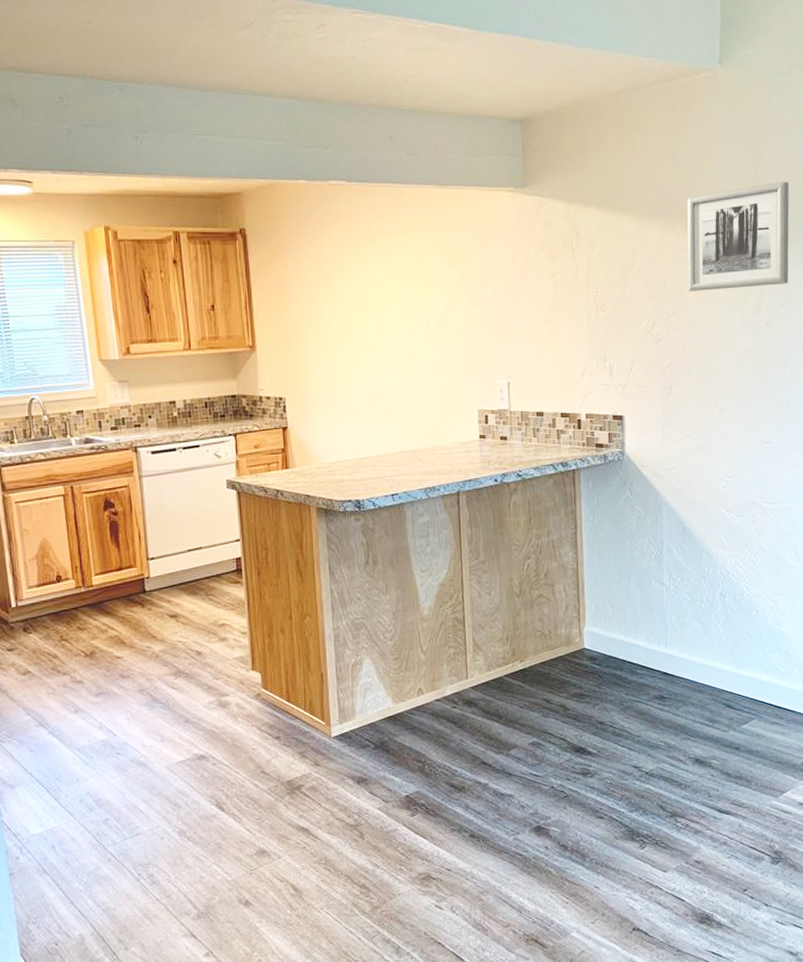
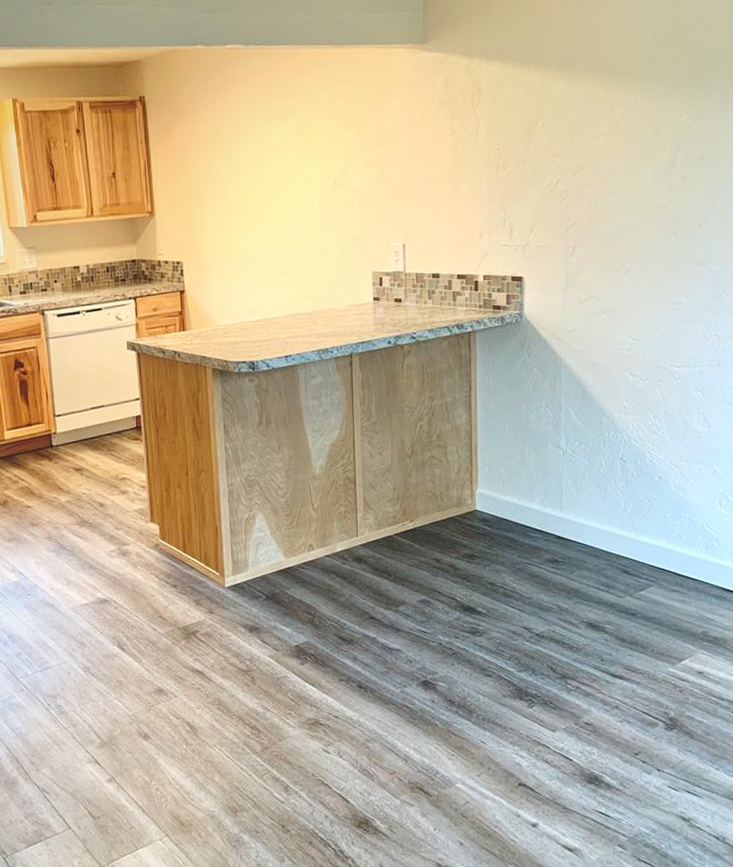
wall art: present [687,181,790,291] -> none [596,25,712,147]

